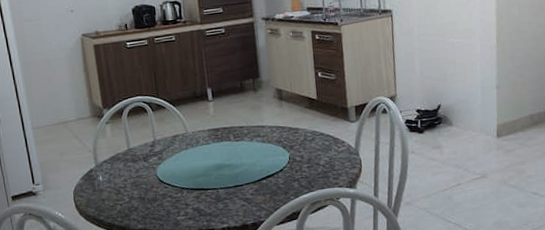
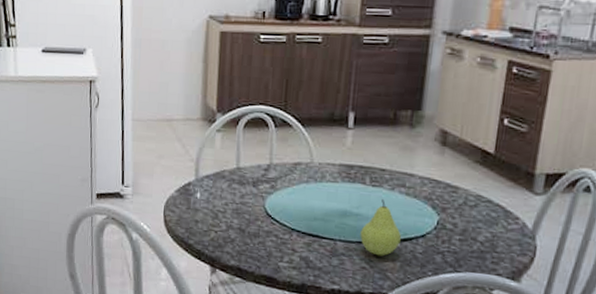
fruit: none [235,148,266,194] -> present [360,198,401,256]

